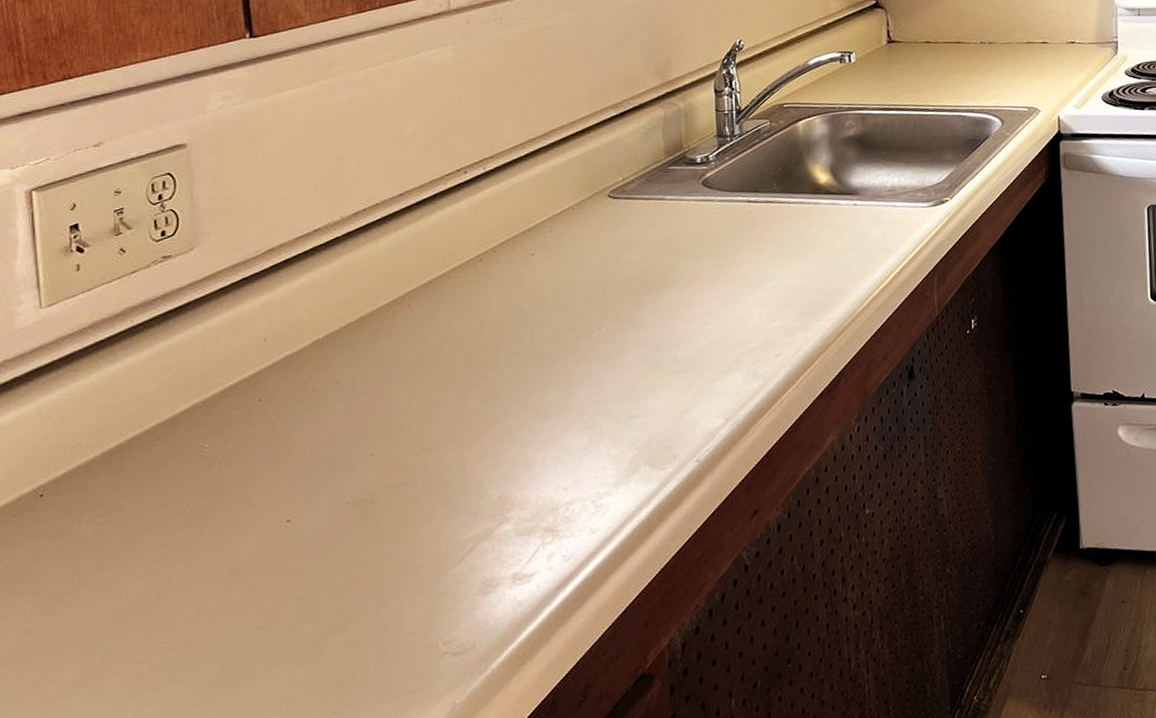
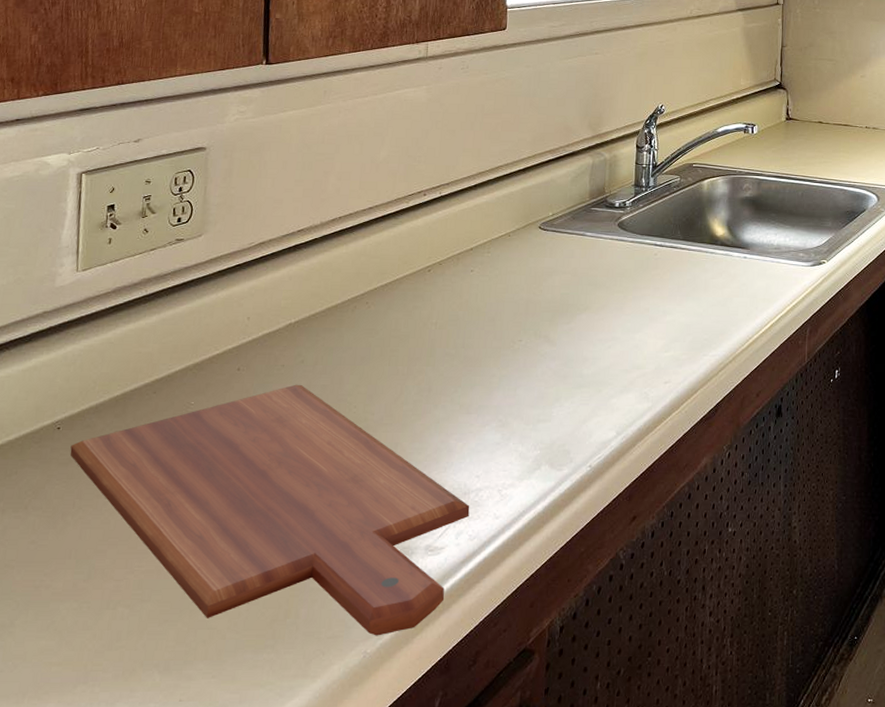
cutting board: none [59,408,561,691] -> present [70,384,470,636]

